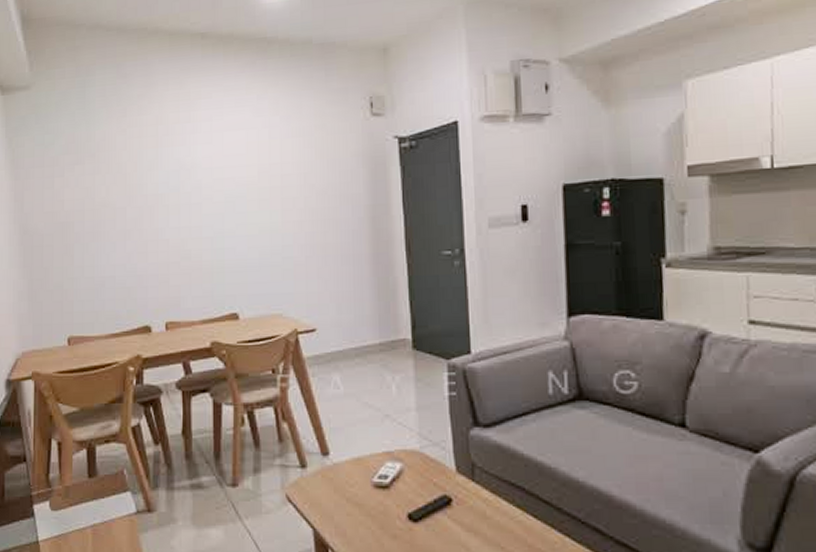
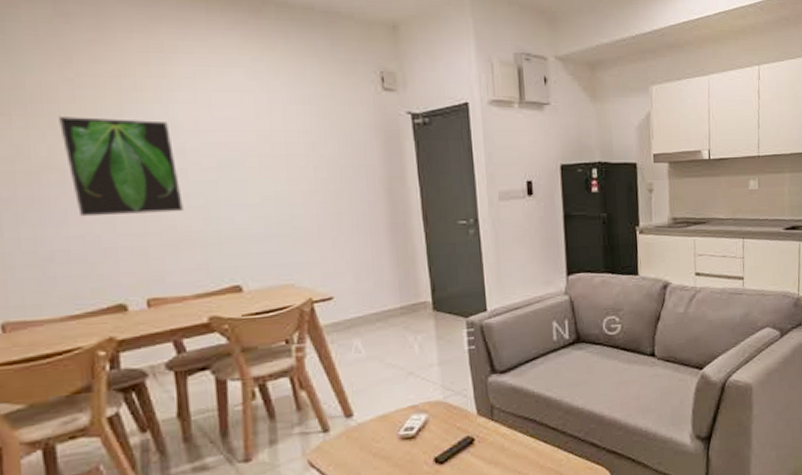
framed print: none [115,161,197,248] -> present [59,117,183,217]

